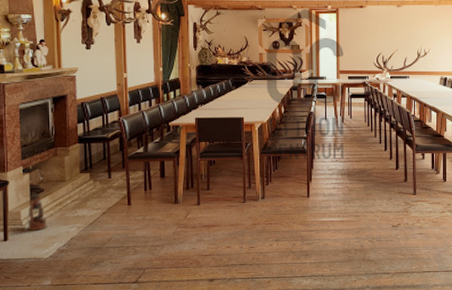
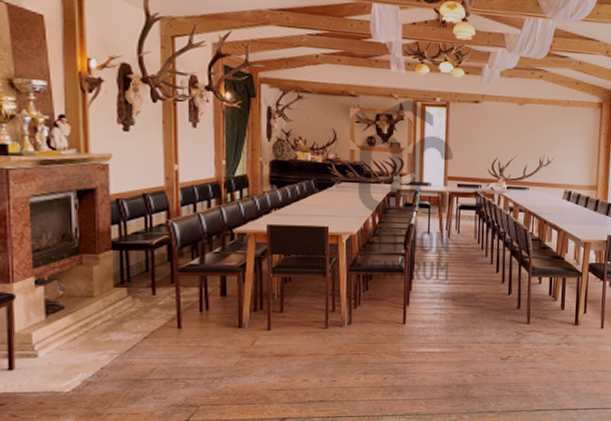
lantern: present [26,192,47,231] -> none [40,309,69,358]

